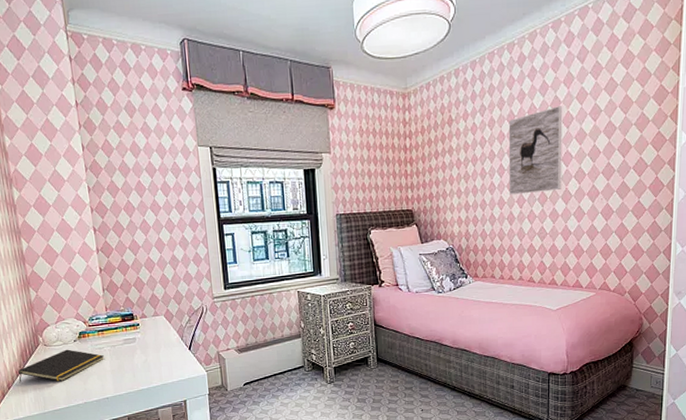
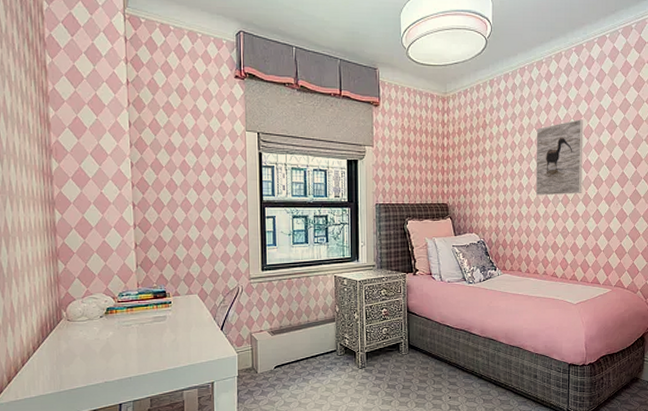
notepad: present [18,349,104,383] -> none [35,325,131,360]

